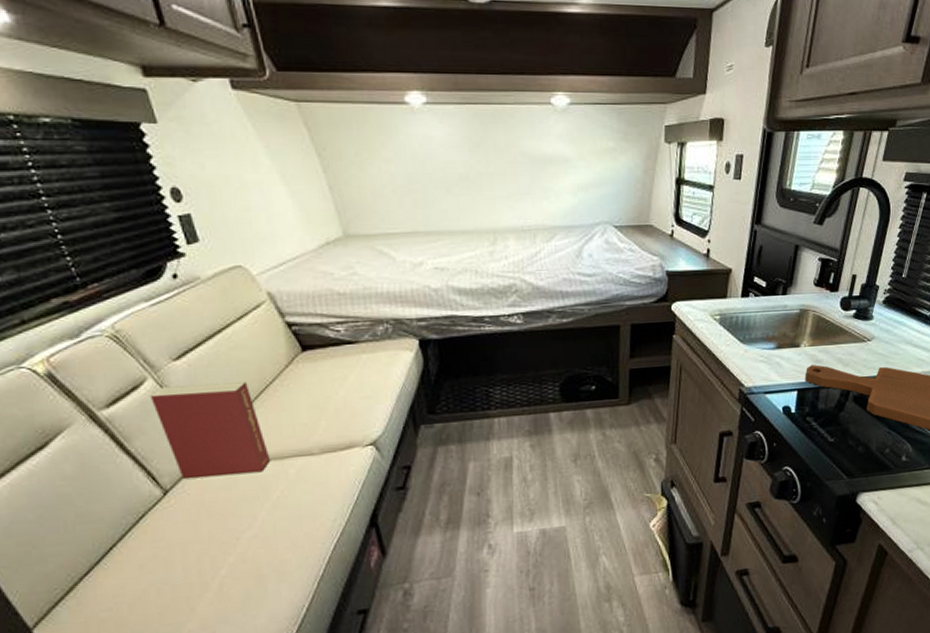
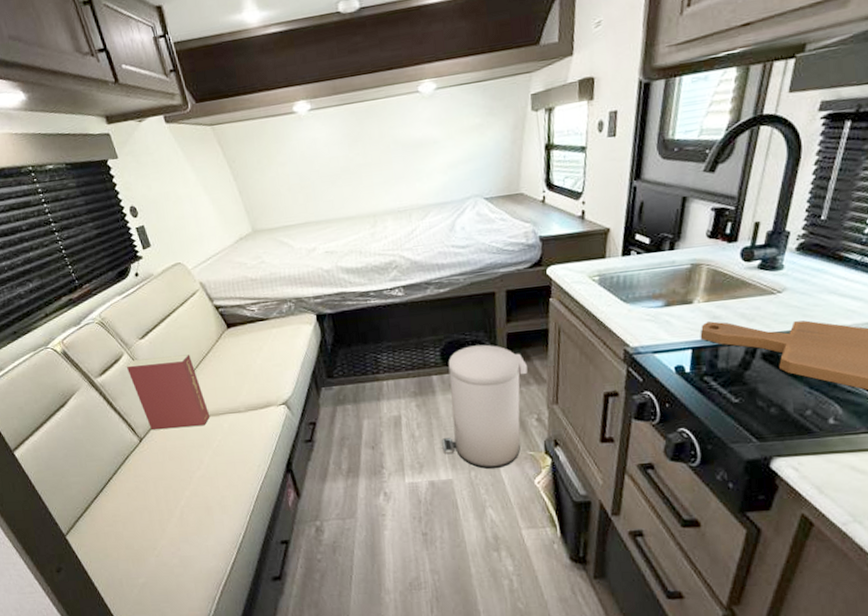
pedal bin: none [556,380,648,513] -> present [442,344,528,469]

